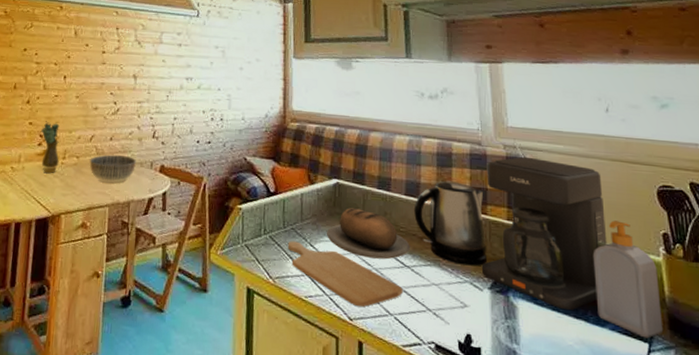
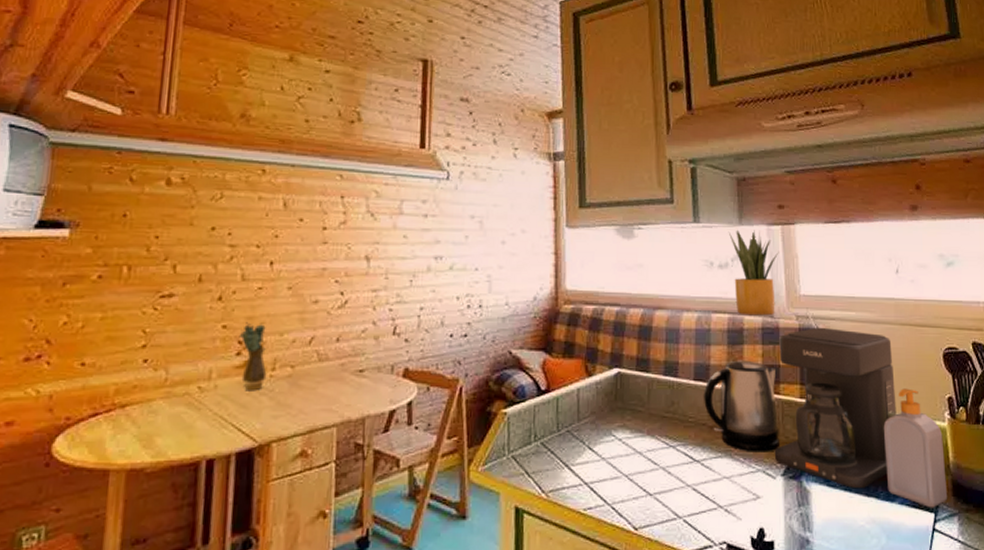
bowl: present [89,154,136,184] -> none [309,360,372,397]
chopping board: present [287,241,404,307] -> none [562,446,693,514]
bread: present [327,208,410,260] -> none [608,400,700,456]
planter: none [438,65,487,144] -> present [728,229,779,316]

